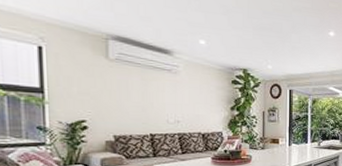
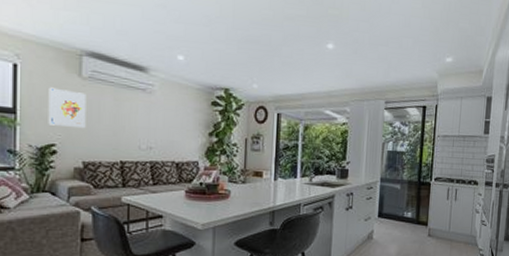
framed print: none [76,68,115,106] -> present [48,87,86,129]

